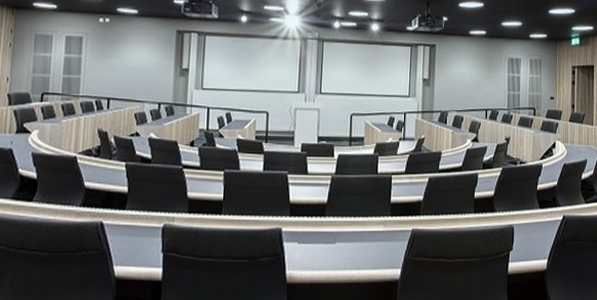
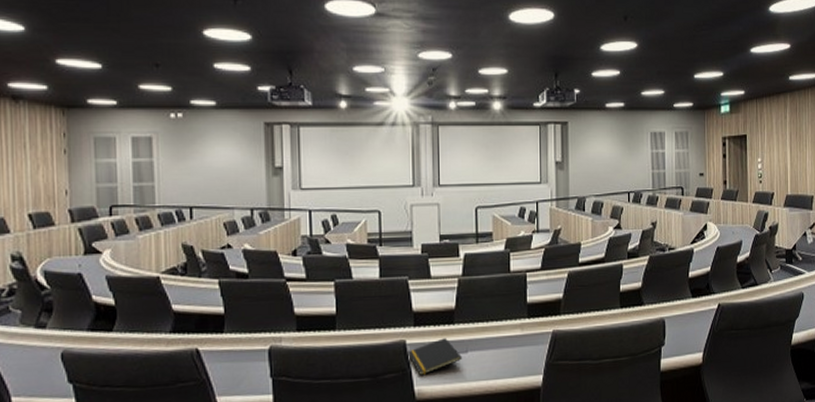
notepad: none [282,229,330,262] -> present [407,338,462,376]

